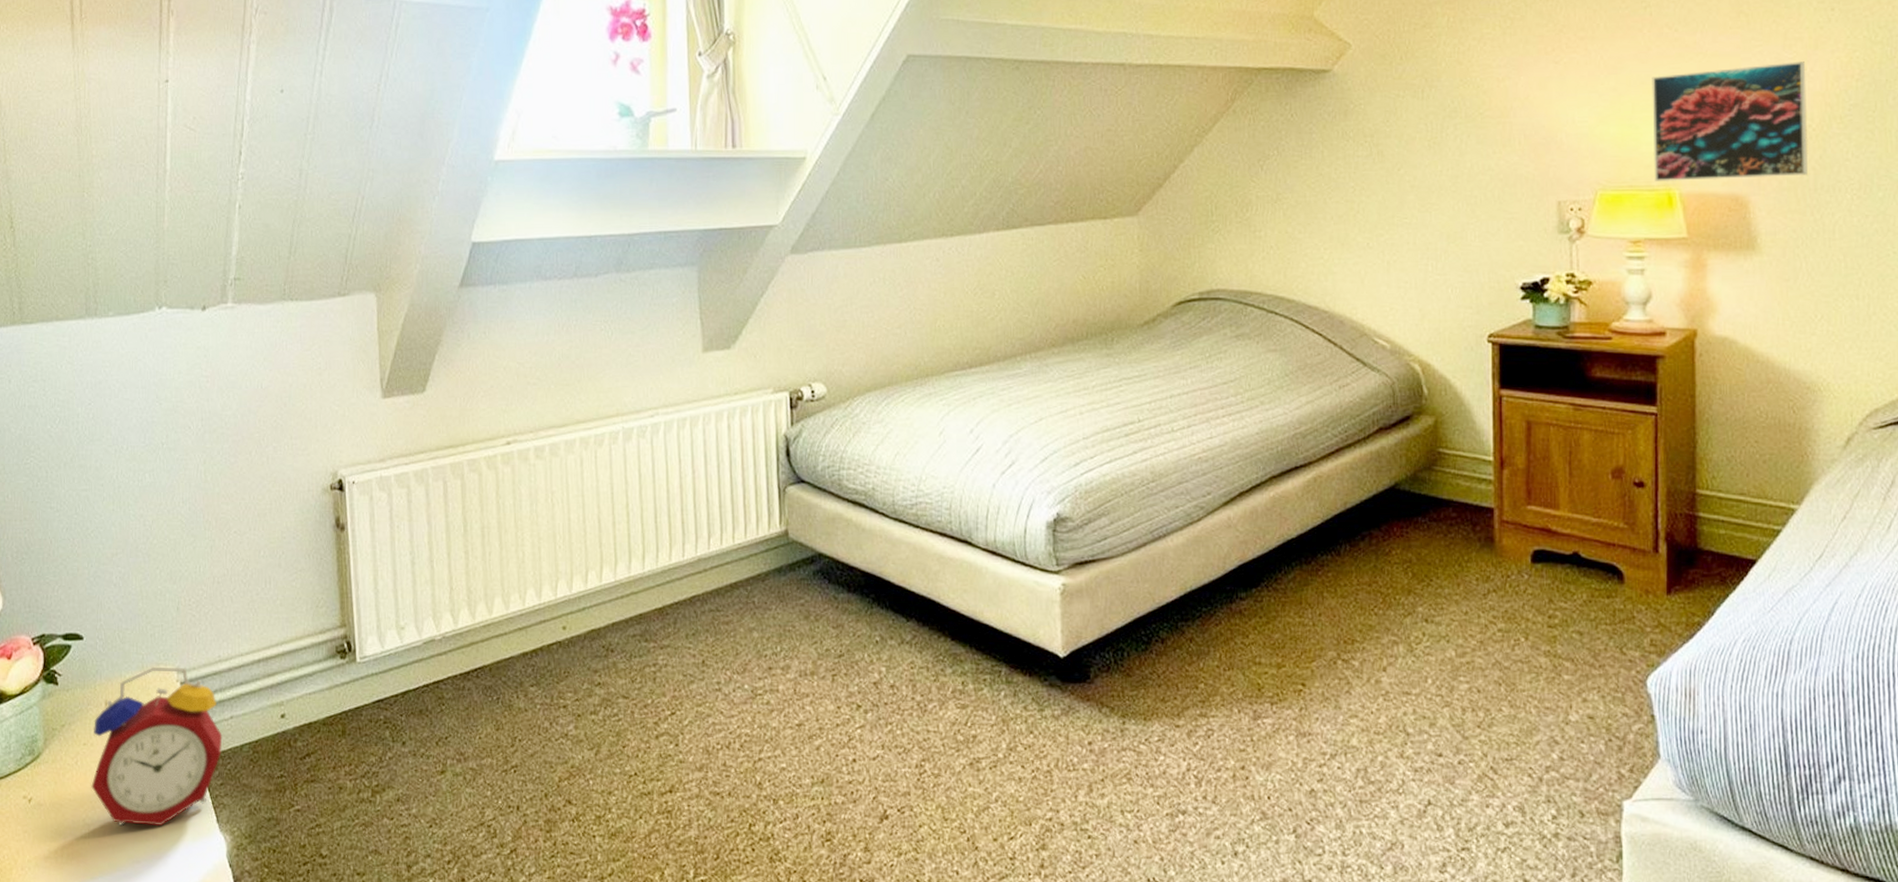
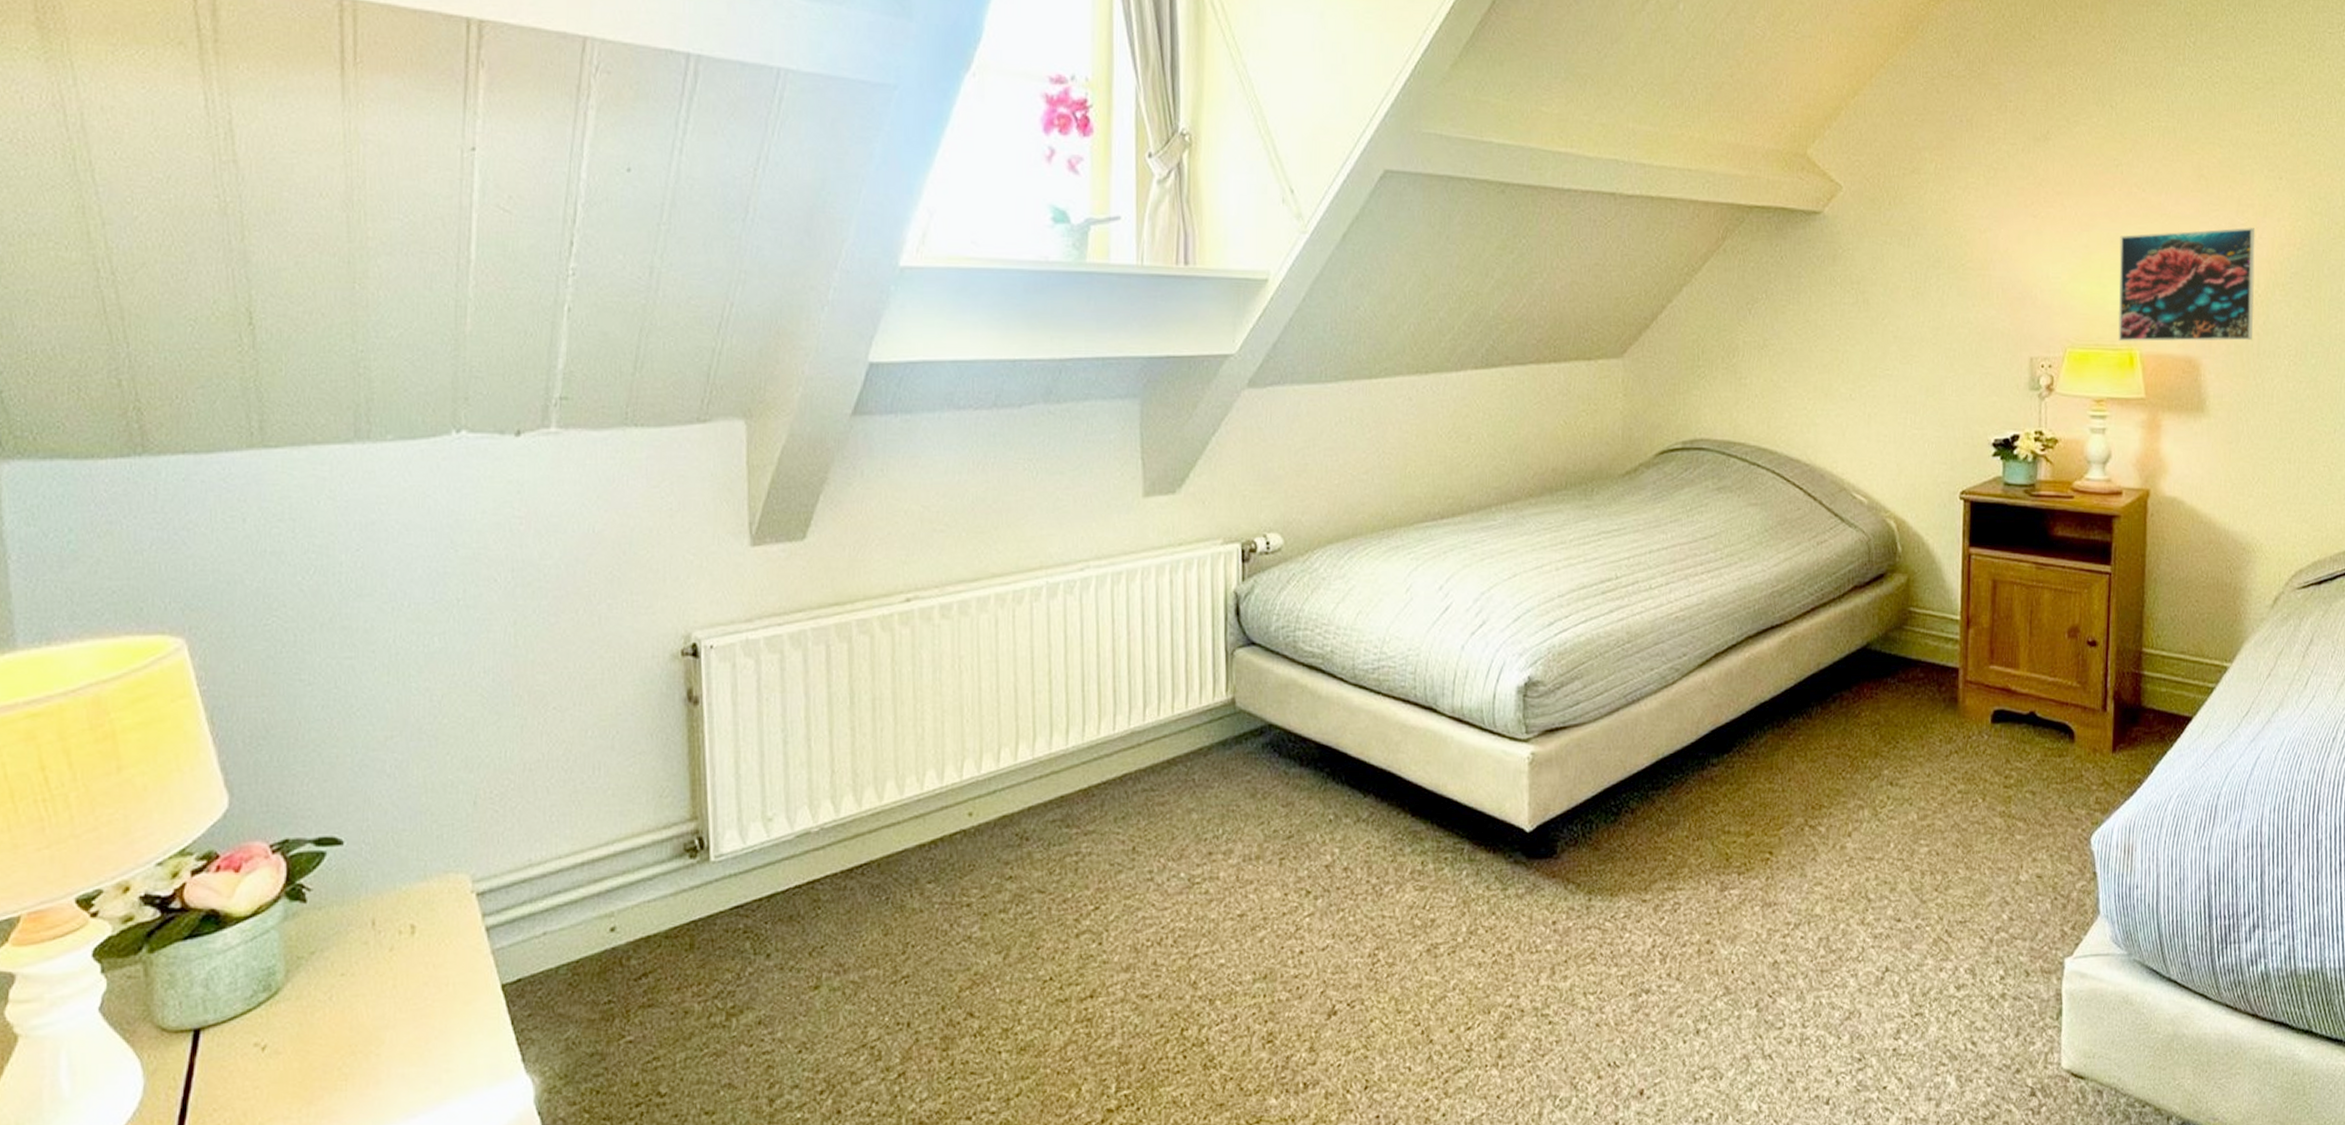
alarm clock: present [91,666,223,826] -> none [350,874,532,1073]

